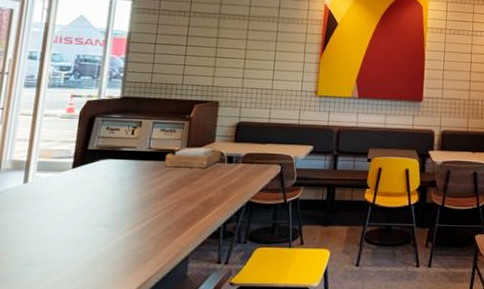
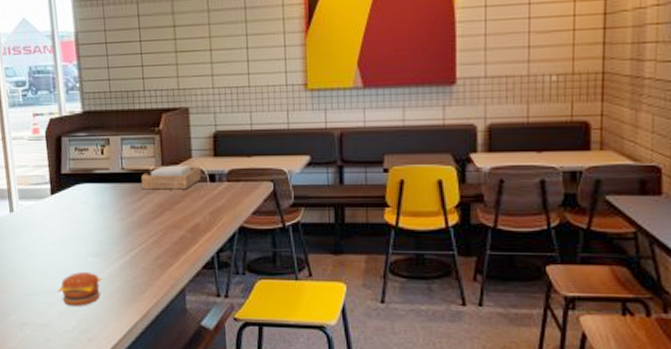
hamburger: none [57,241,109,275] -> present [57,271,103,306]

